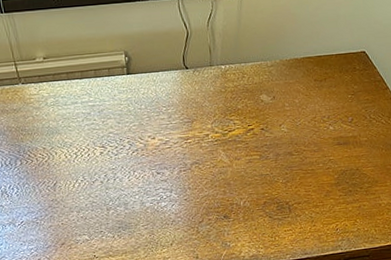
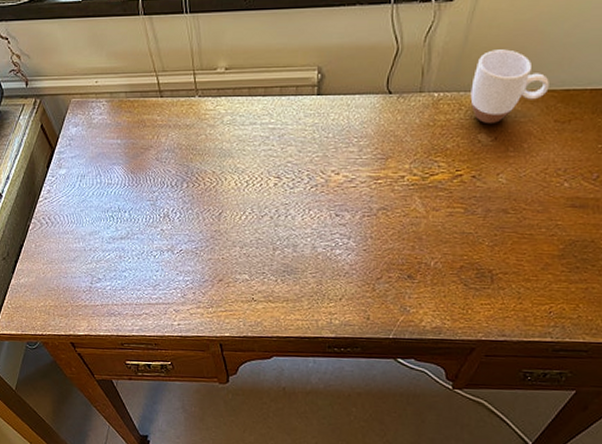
mug: none [249,28,306,87] -> present [470,49,549,124]

